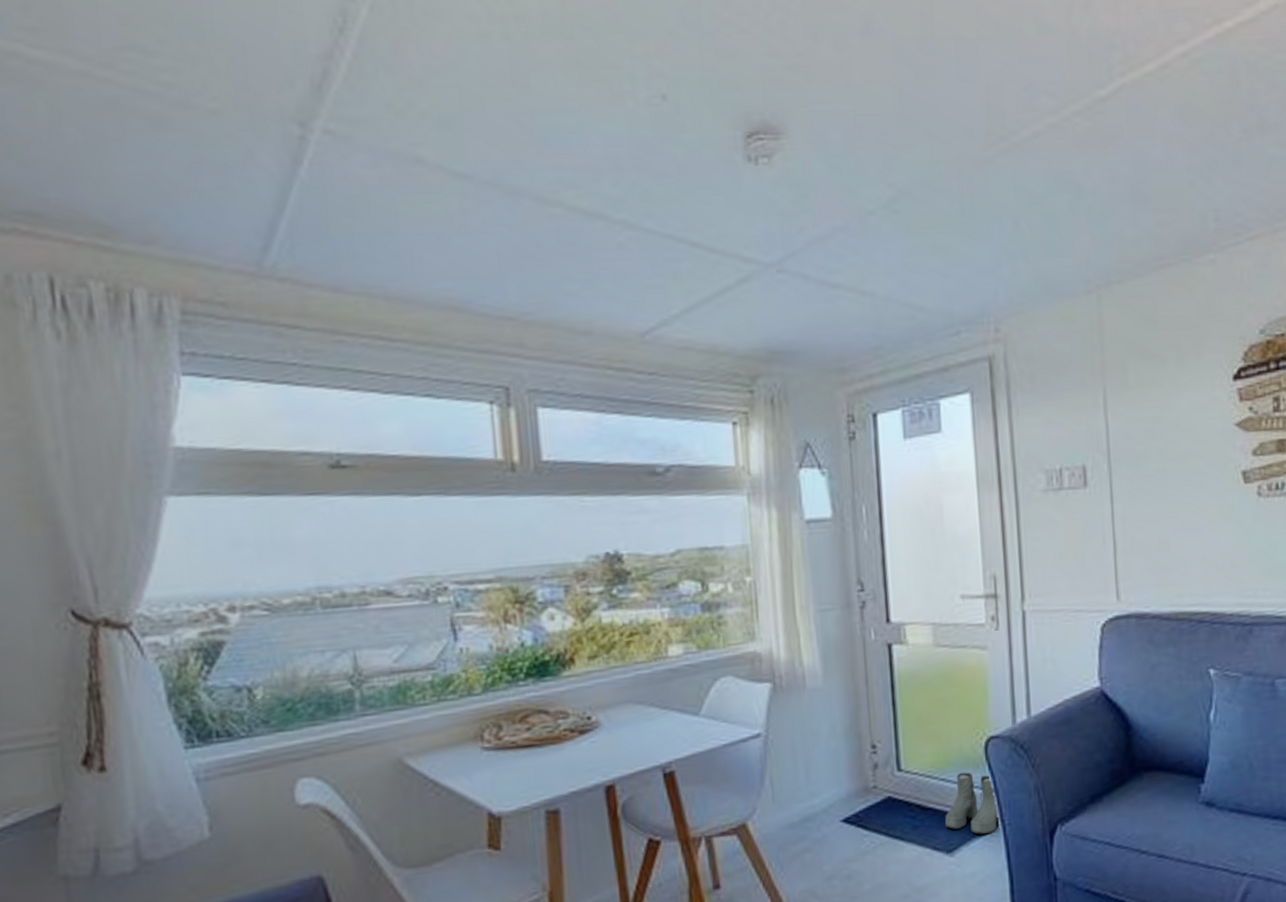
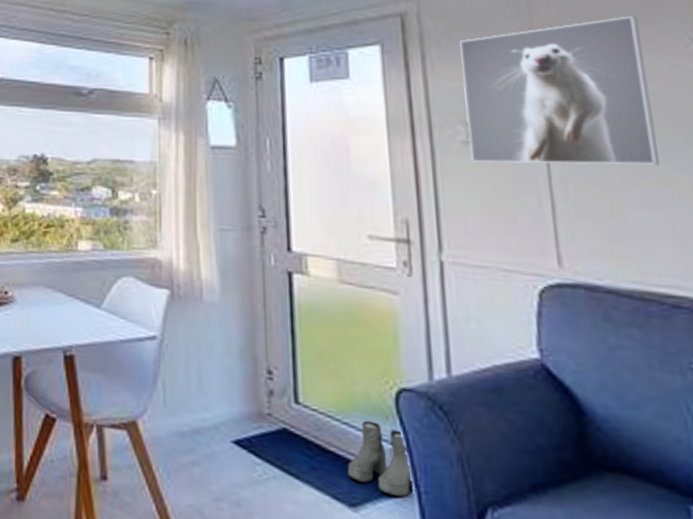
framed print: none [1042,351,1196,510] -> present [460,16,659,166]

